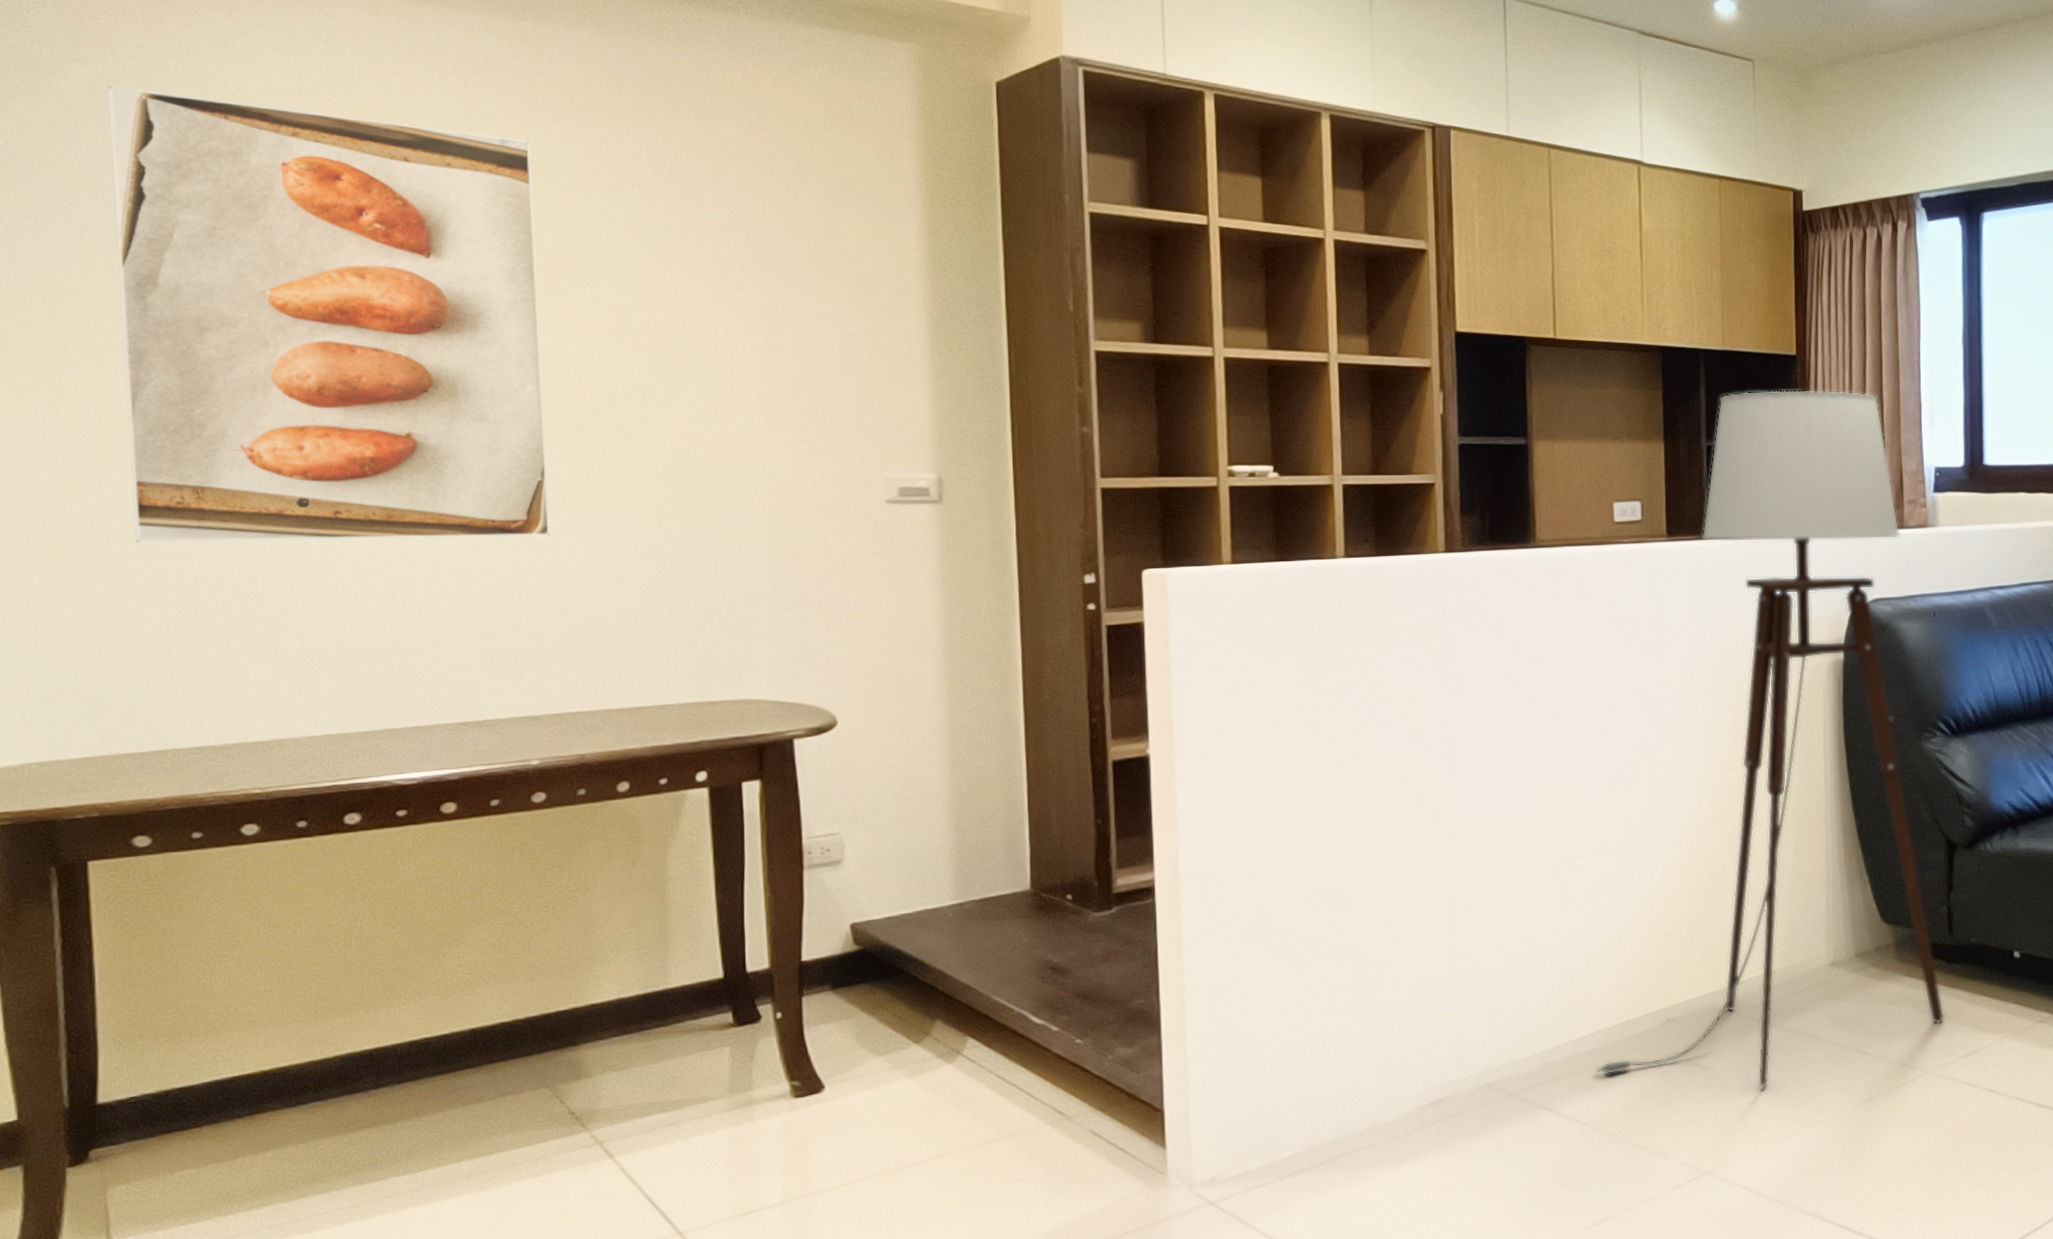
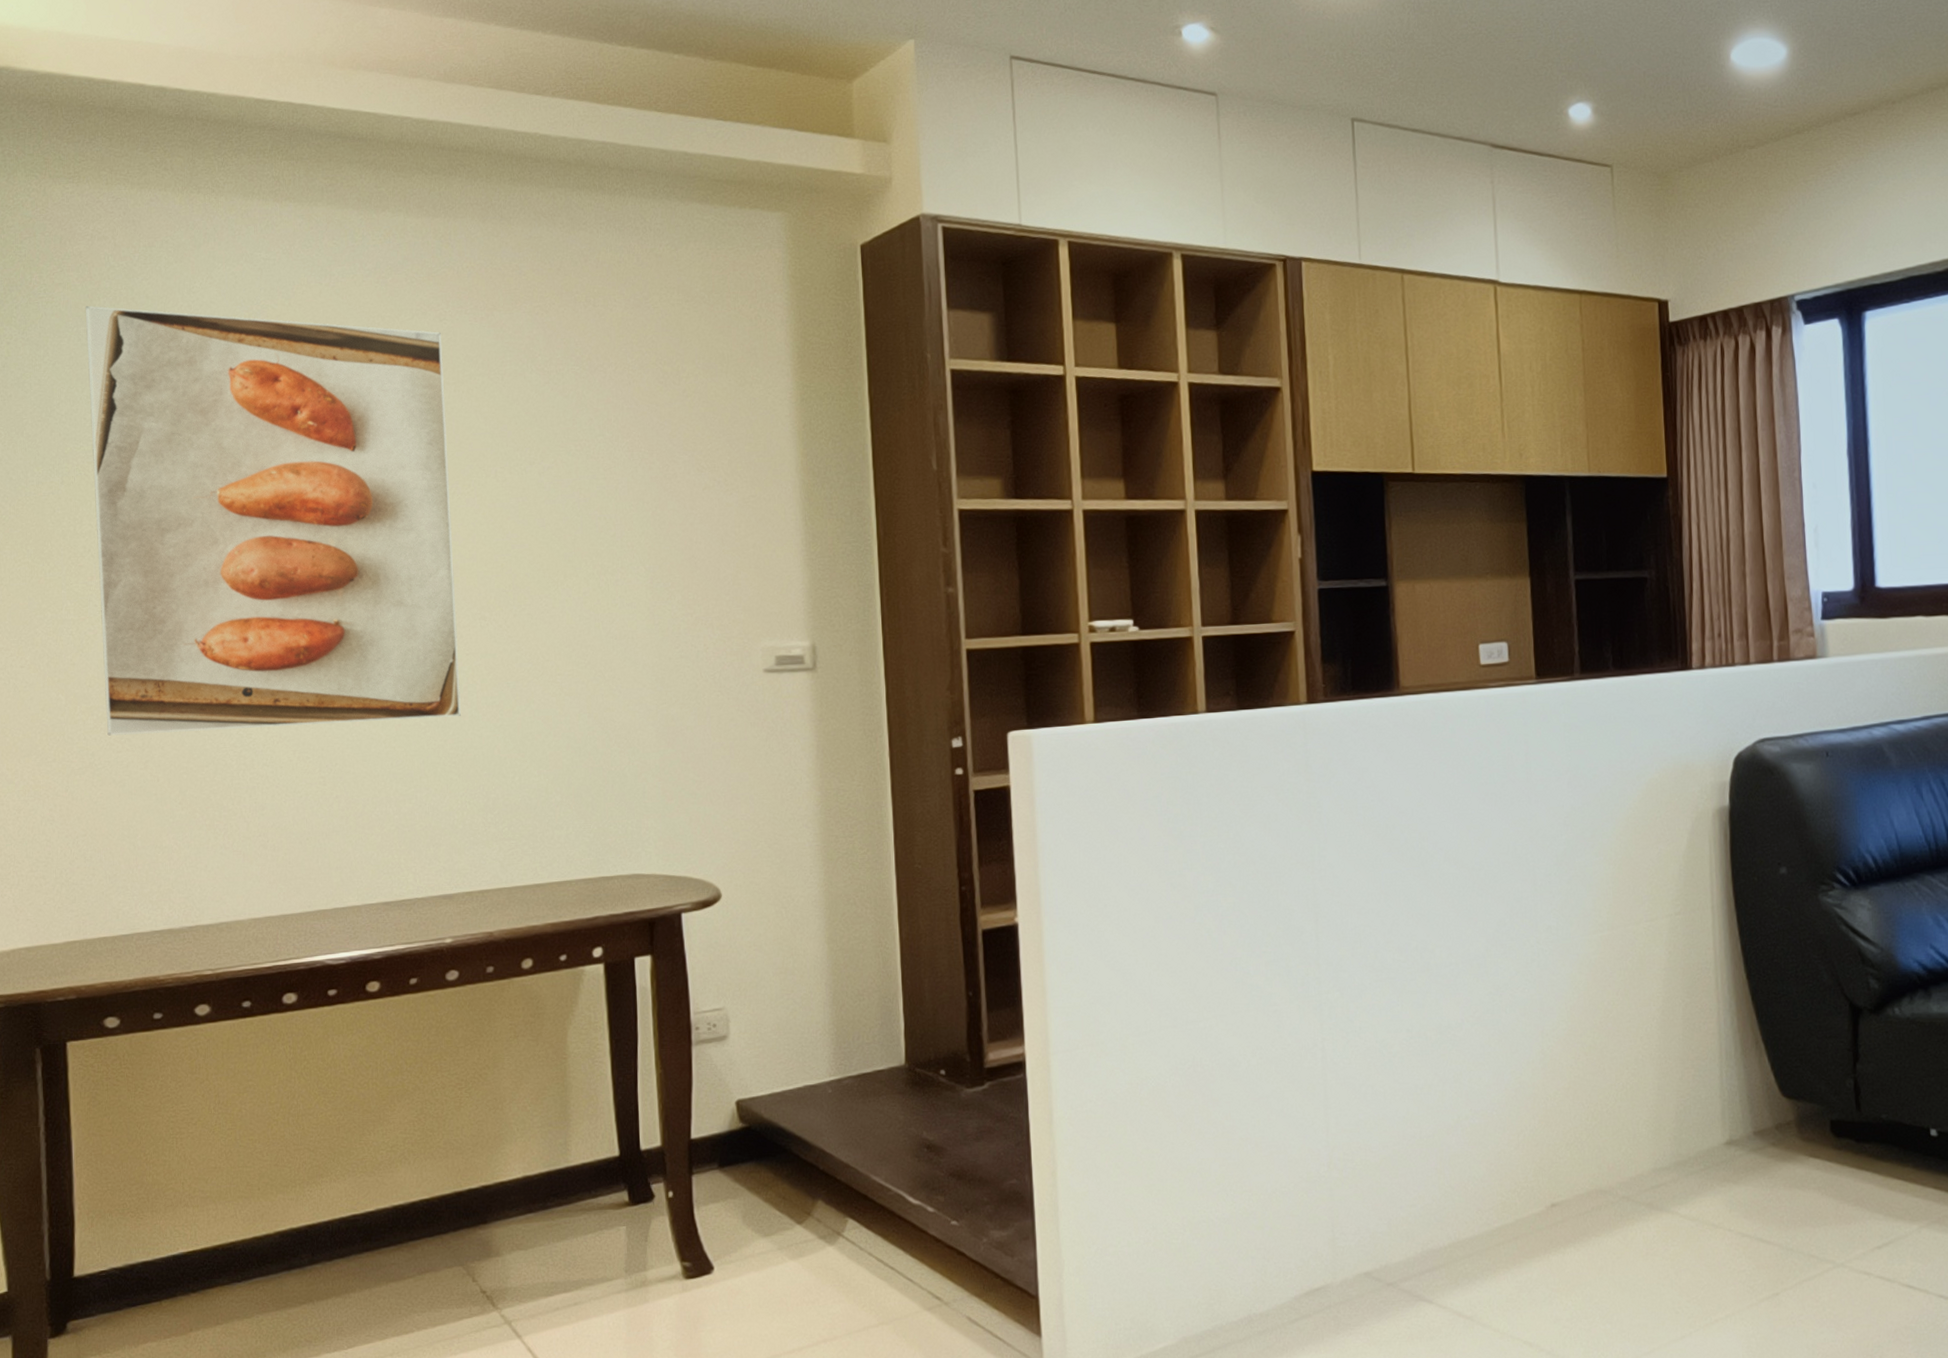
floor lamp: present [1595,390,1945,1089] -> none [1476,513,1856,1282]

